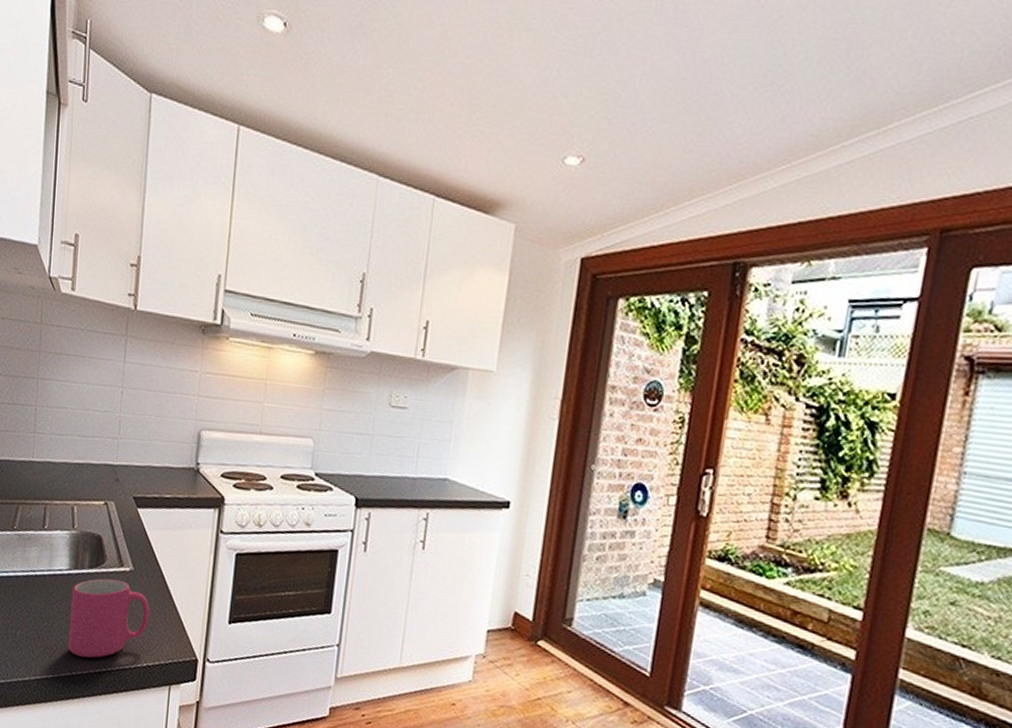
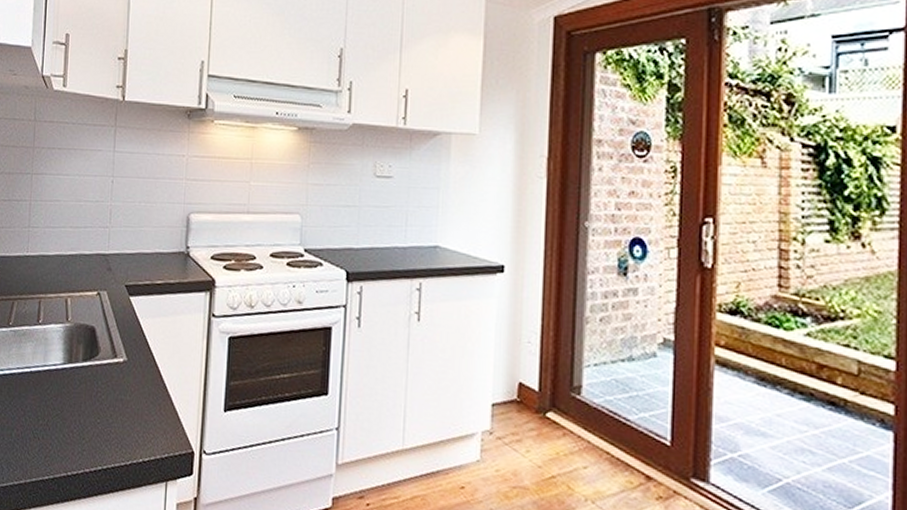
mug: present [68,578,150,658] -> none [63,371,144,456]

